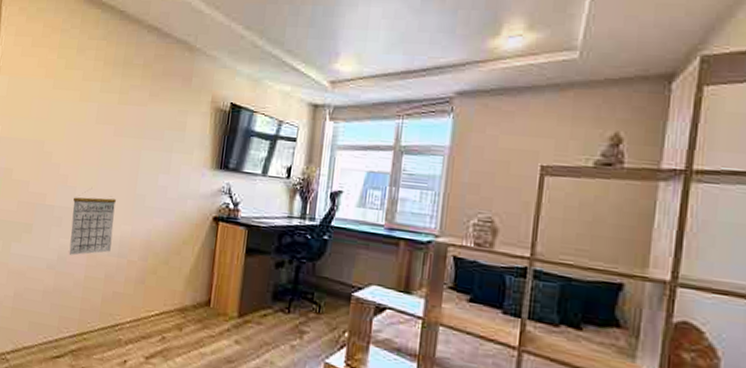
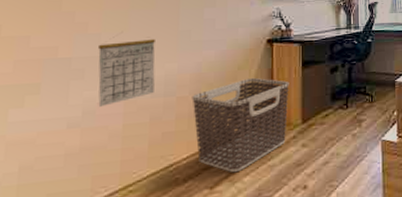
clothes hamper: none [139,254,230,350] -> present [192,77,289,173]

